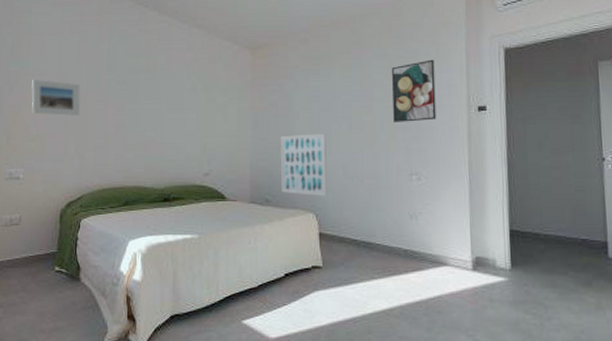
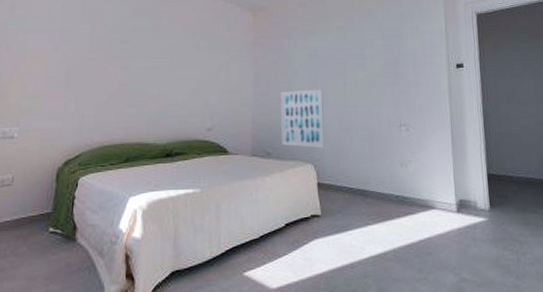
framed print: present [32,79,80,116] -> none [30,37,82,74]
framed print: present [391,59,437,122] -> none [380,22,421,78]

